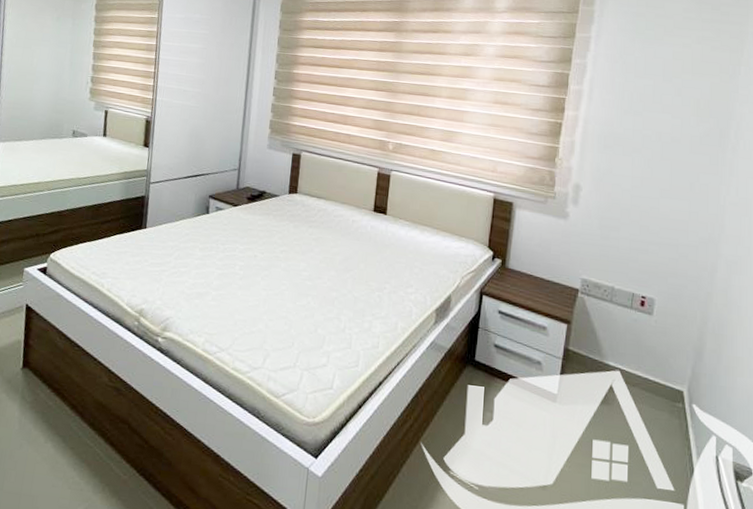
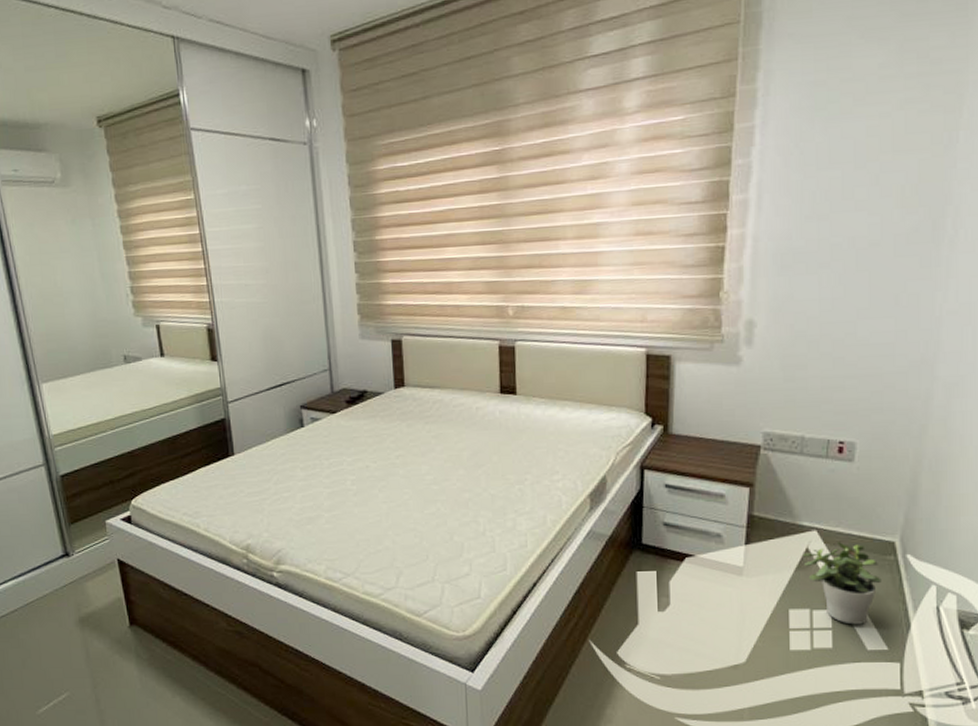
potted plant: none [607,383,671,464] -> present [803,541,882,625]

